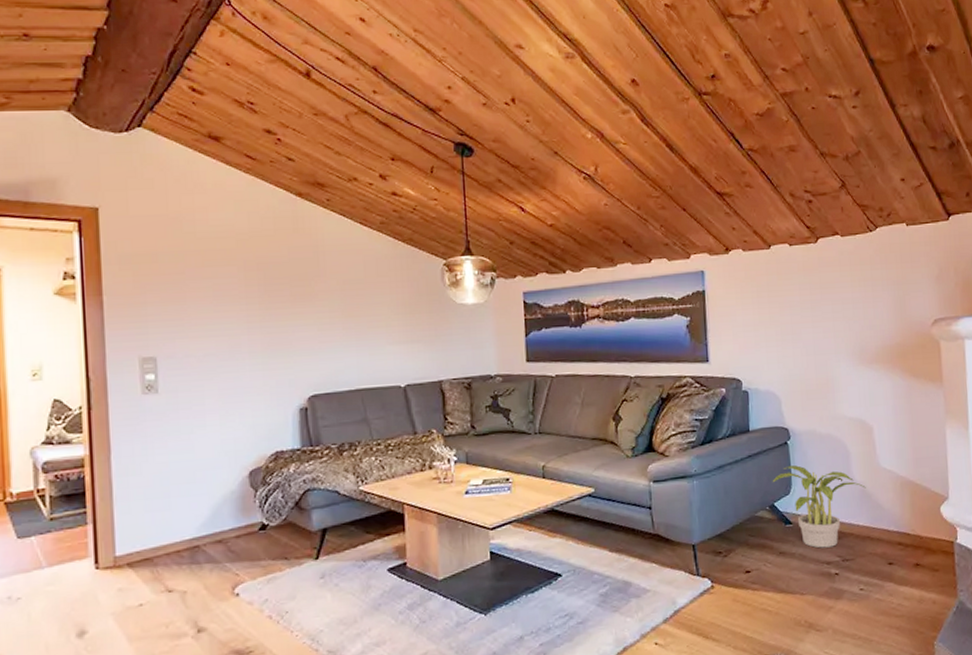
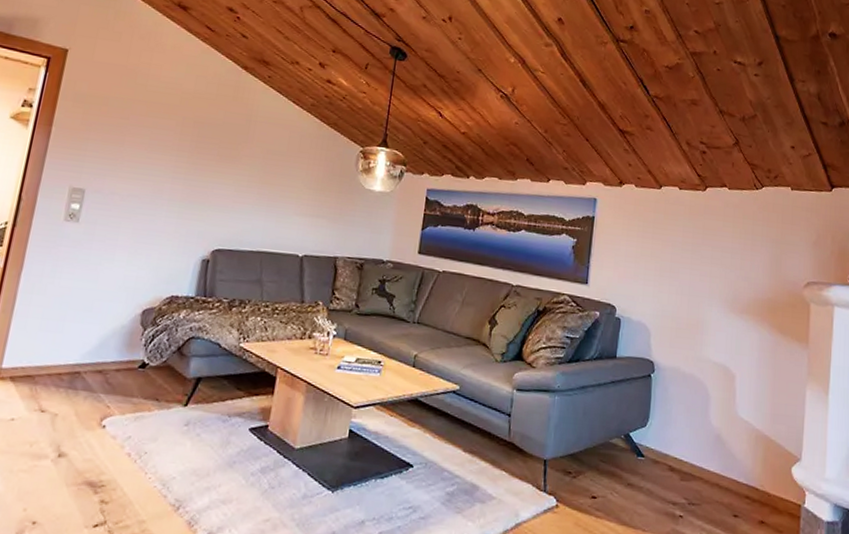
potted plant: present [772,465,866,548] -> none [631,398,721,488]

